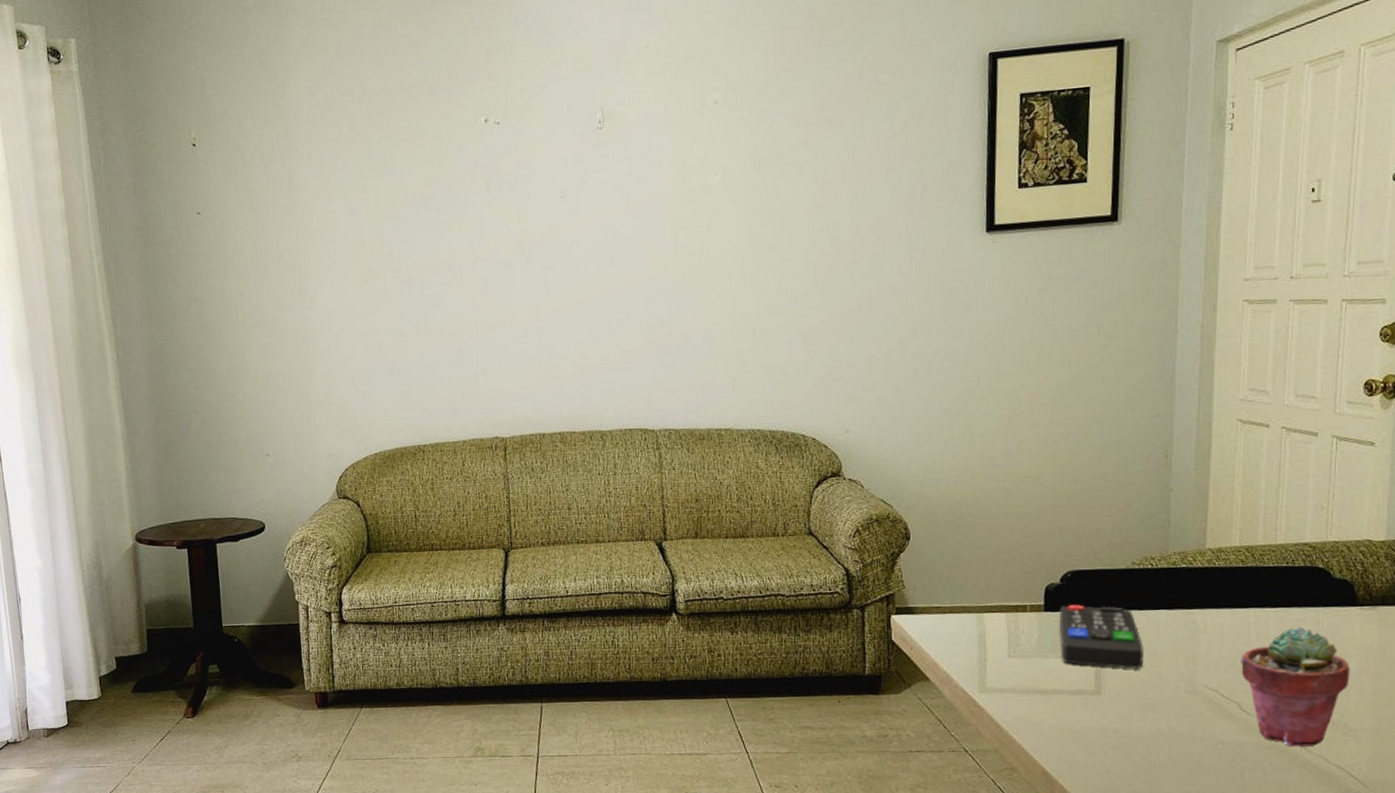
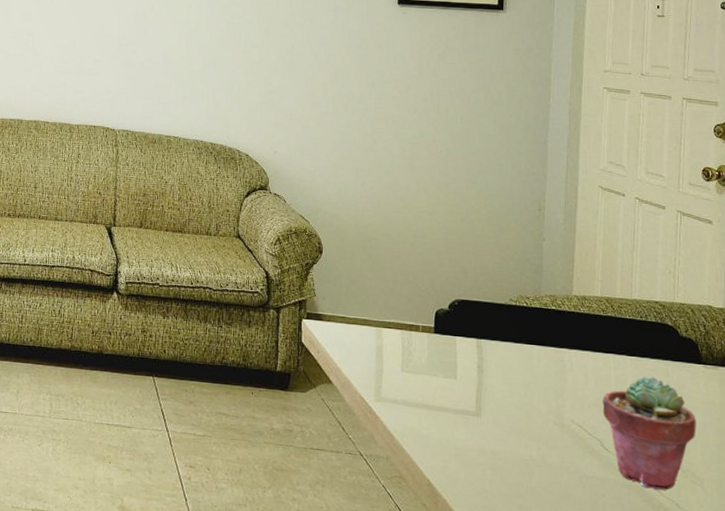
remote control: present [1059,605,1144,669] -> none [447,330,519,397]

